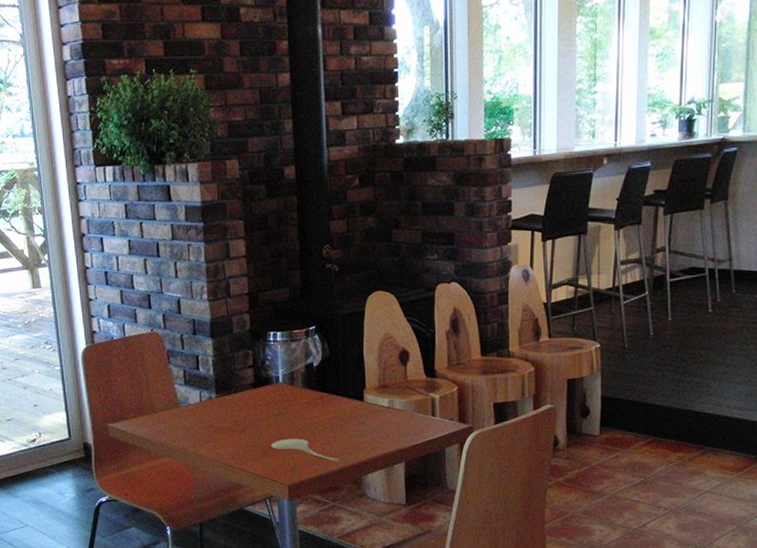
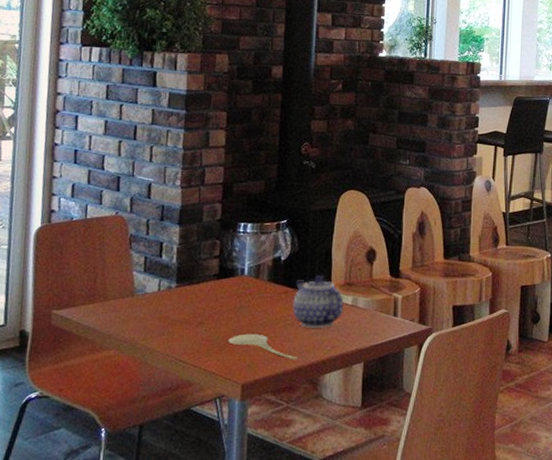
teapot: none [329,379,381,432] -> present [292,275,345,329]

